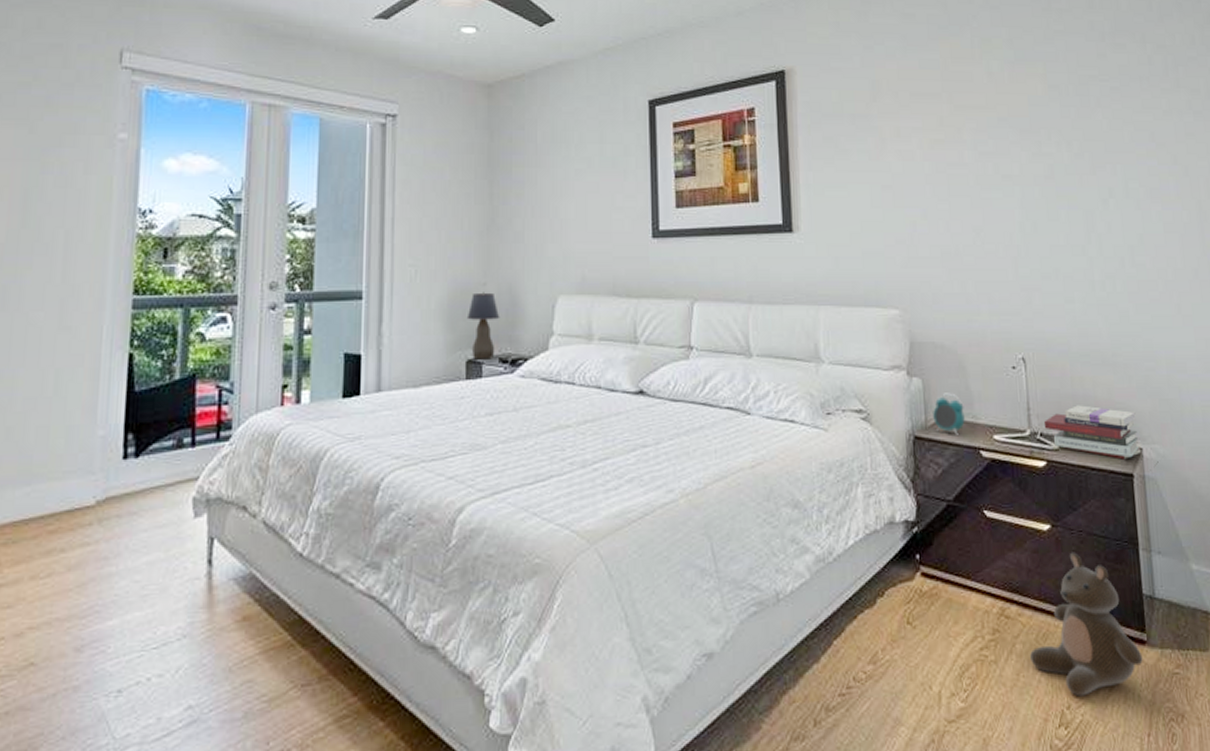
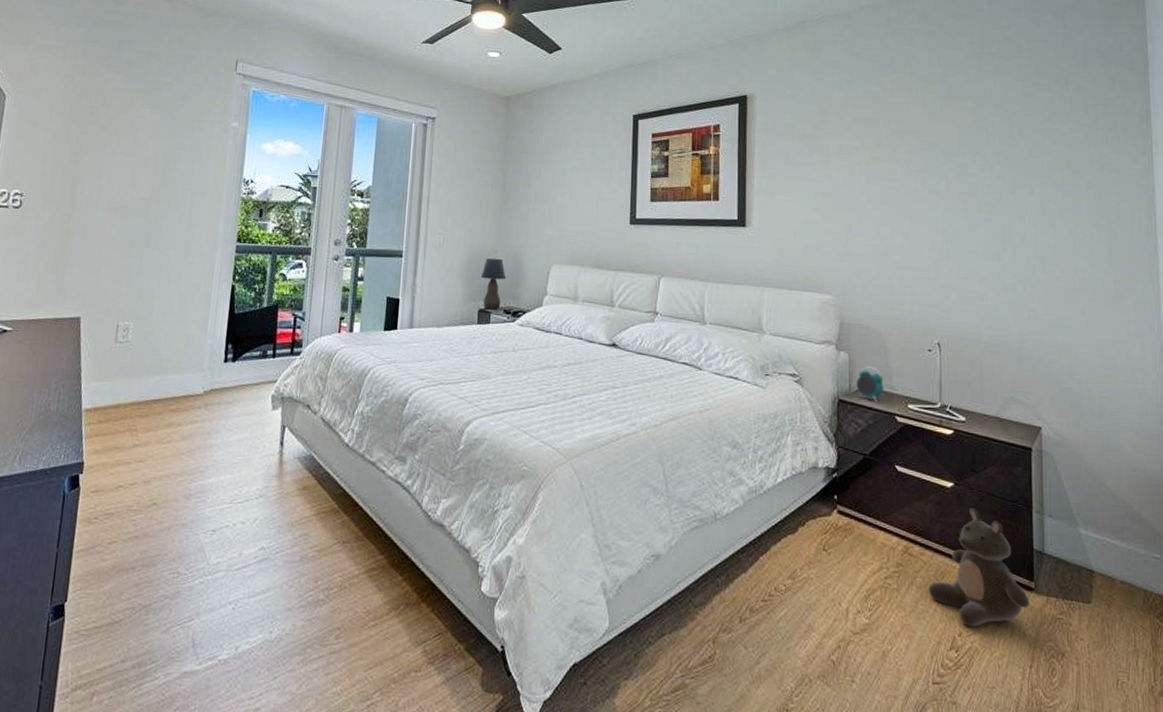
books: present [1043,405,1141,460] -> none [953,386,1040,435]

